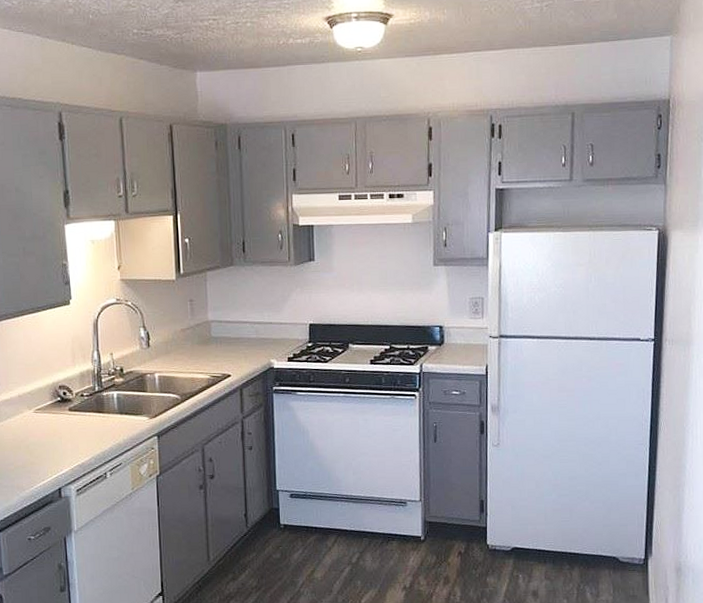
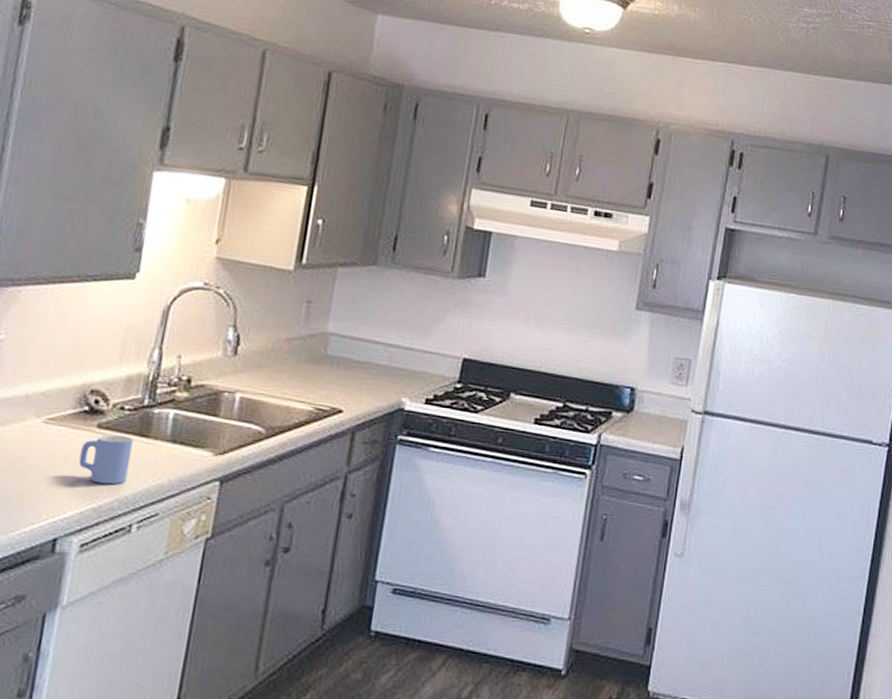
mug: none [62,414,96,448] -> present [78,434,134,485]

